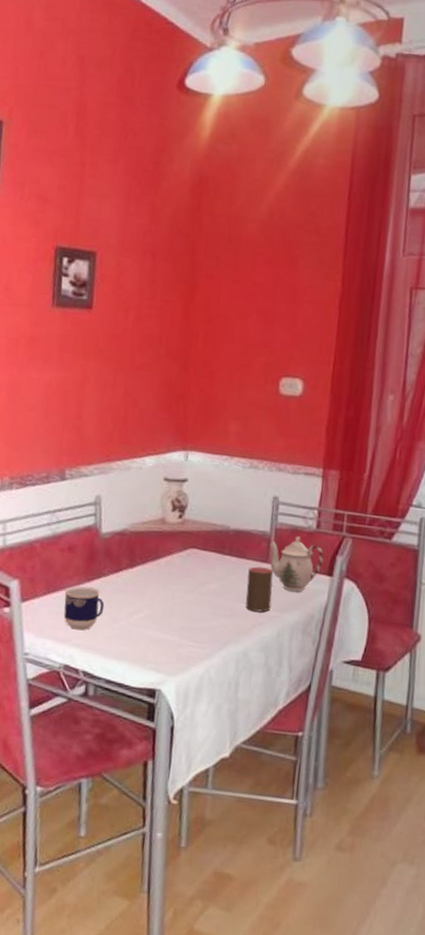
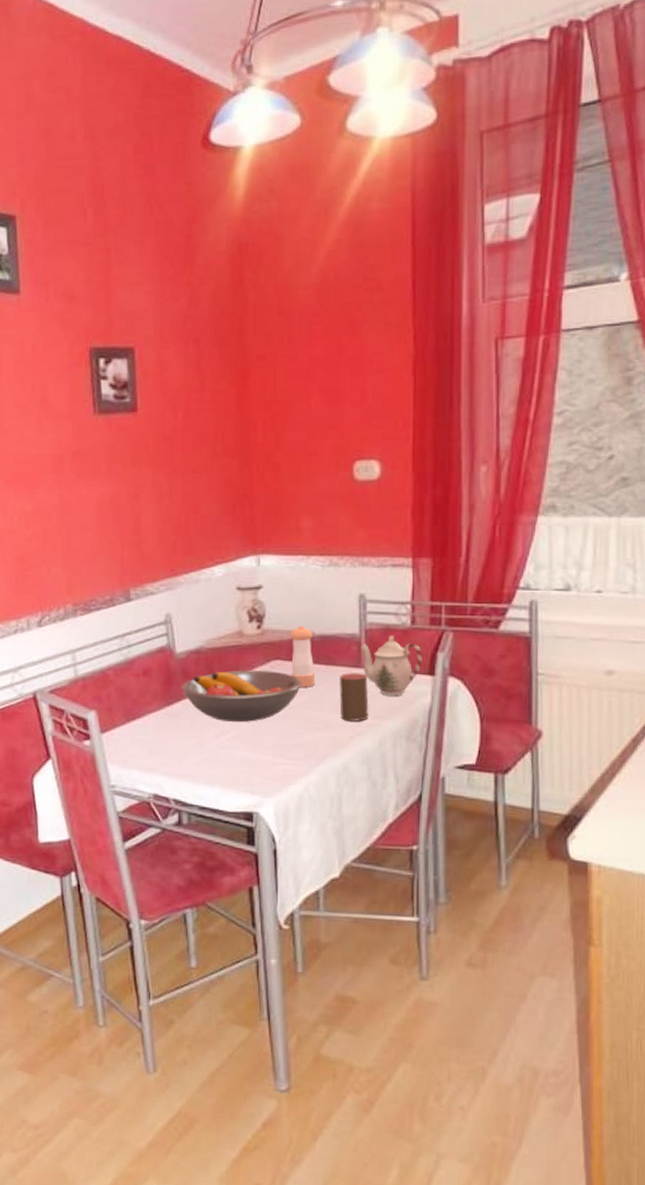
cup: present [63,586,105,630] -> none [144,711,188,757]
fruit bowl: none [102,554,215,604] -> present [181,670,303,723]
pepper shaker: none [205,519,229,577] -> present [290,626,315,687]

